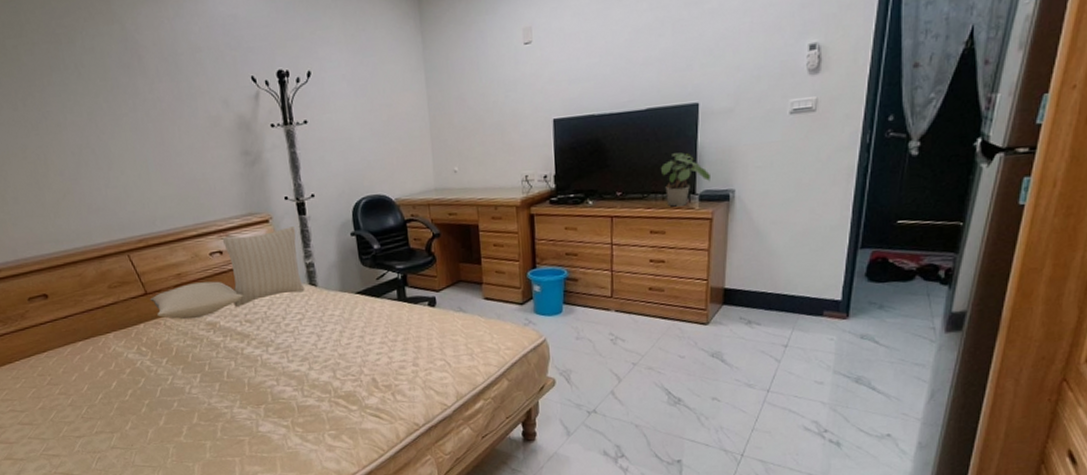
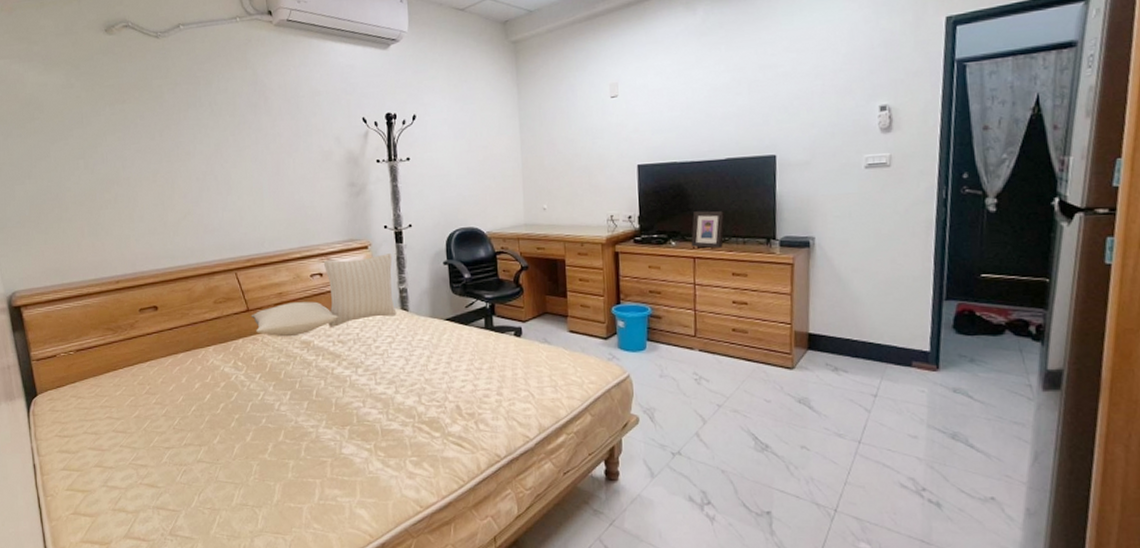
picture frame: none [609,166,644,206] -> present [691,211,725,249]
potted plant: present [660,152,710,207] -> none [740,200,790,251]

